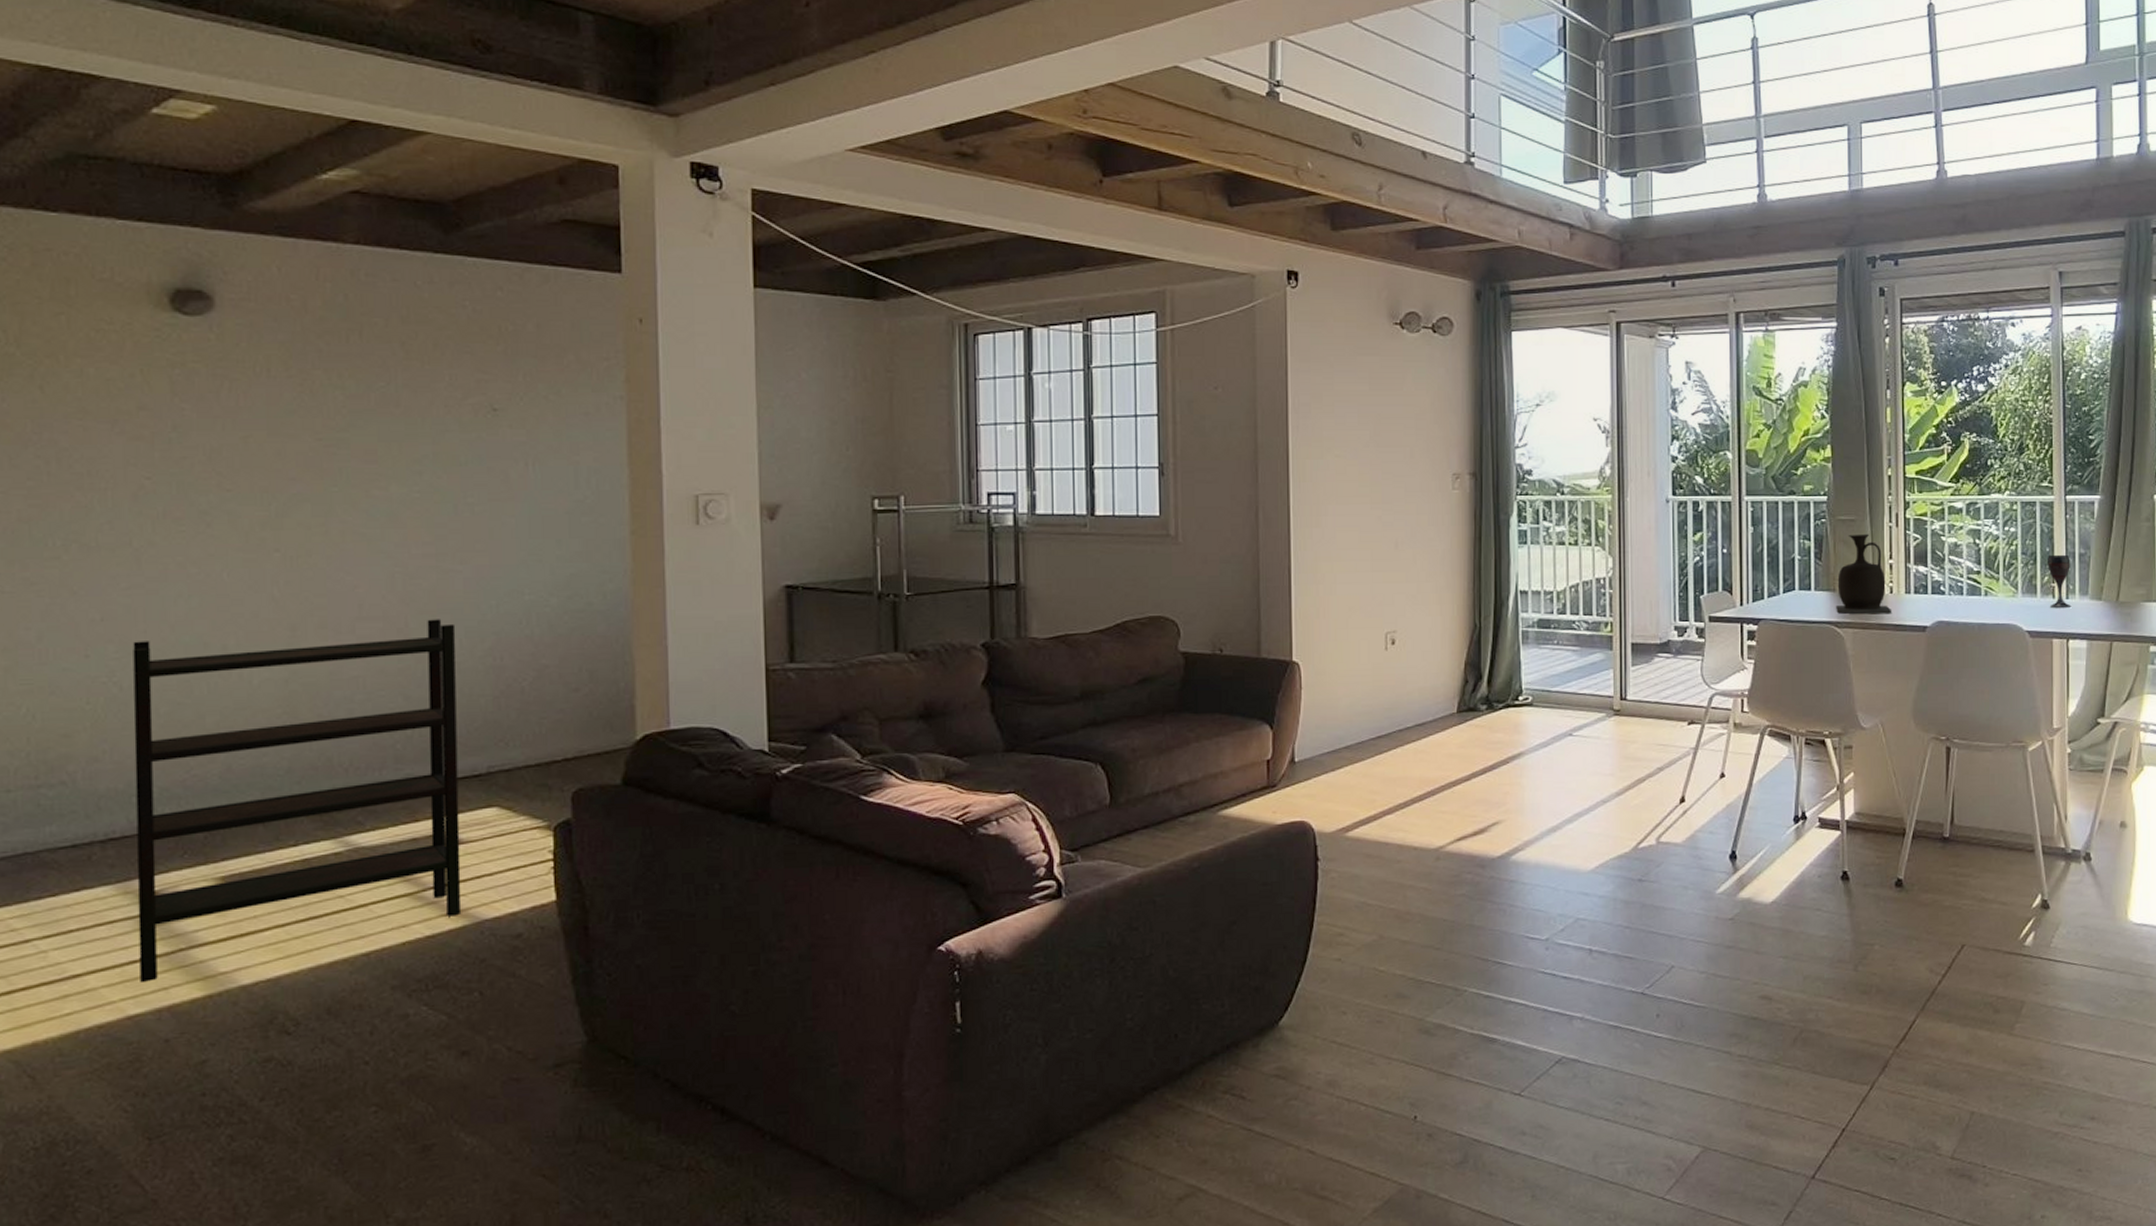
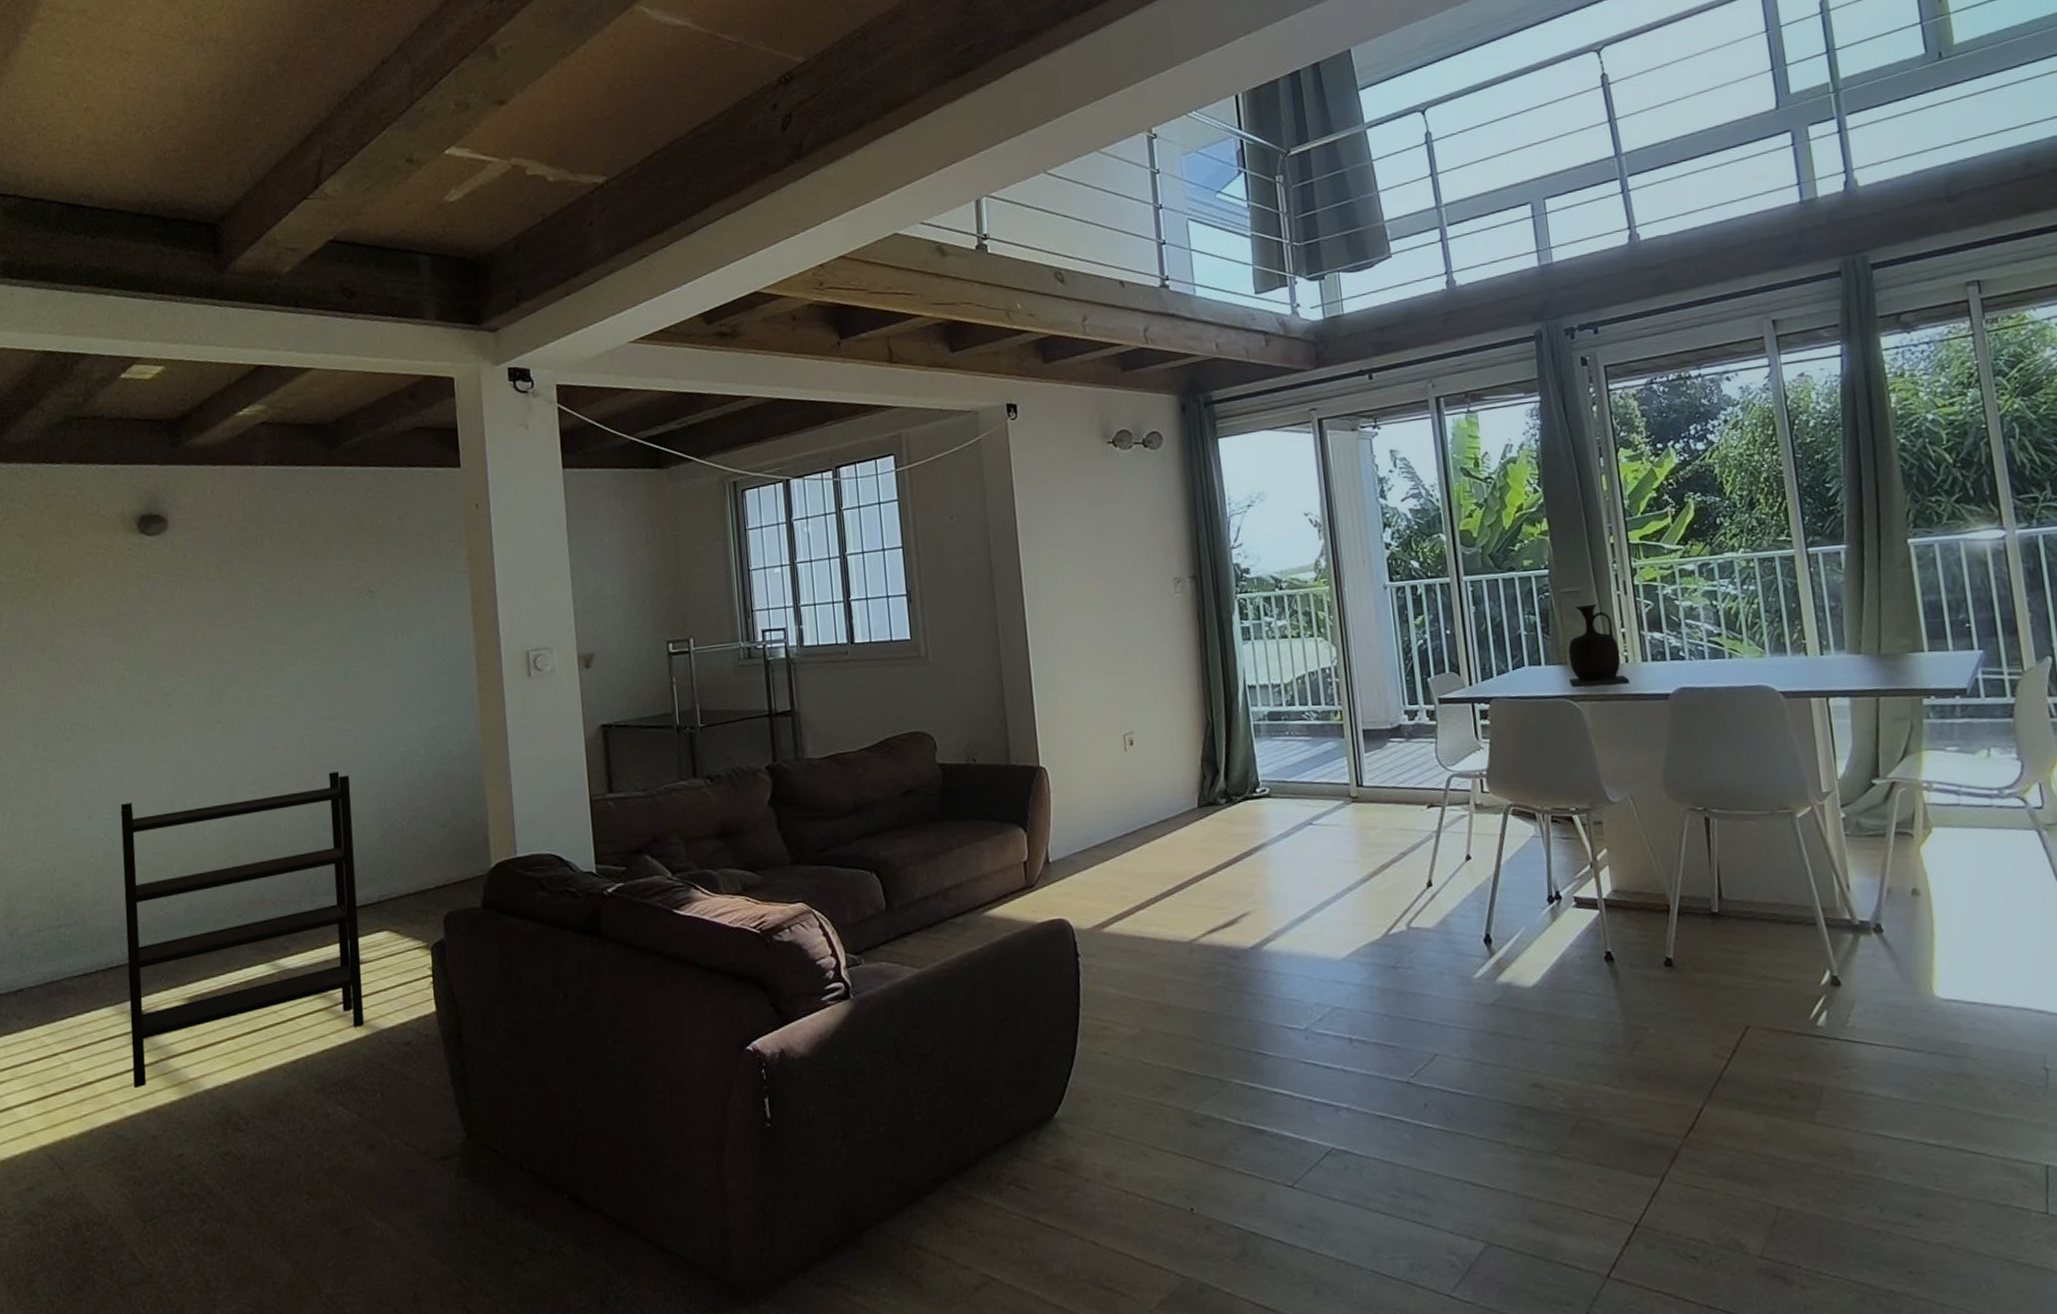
cup: present [2048,554,2072,609] -> none [1794,609,1828,667]

